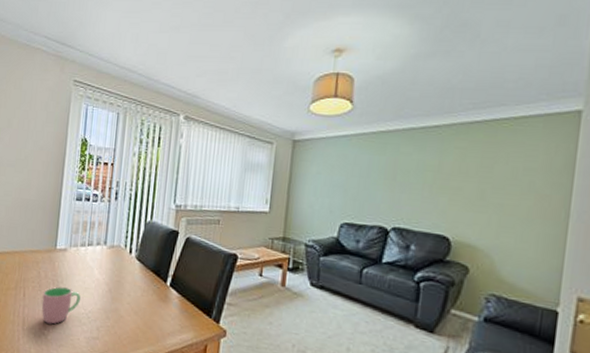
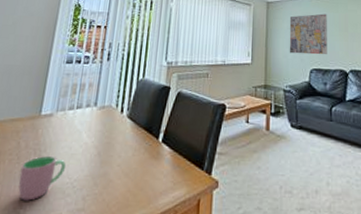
wall art: none [316,156,370,208] -> present [289,13,327,55]

